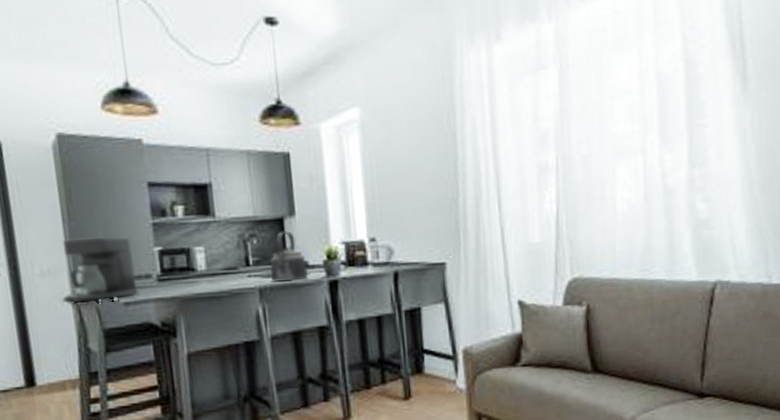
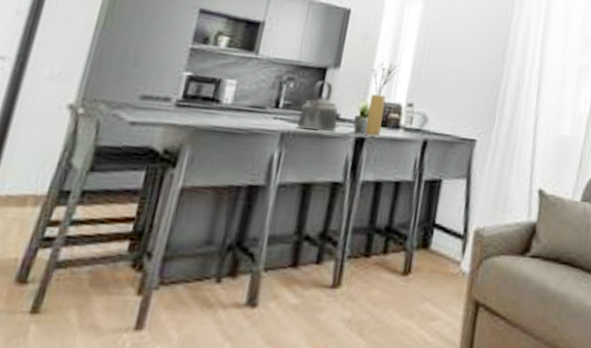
coffee maker: present [62,236,139,303] -> none [61,47,161,117]
vase: none [327,199,351,278] -> present [365,61,398,137]

